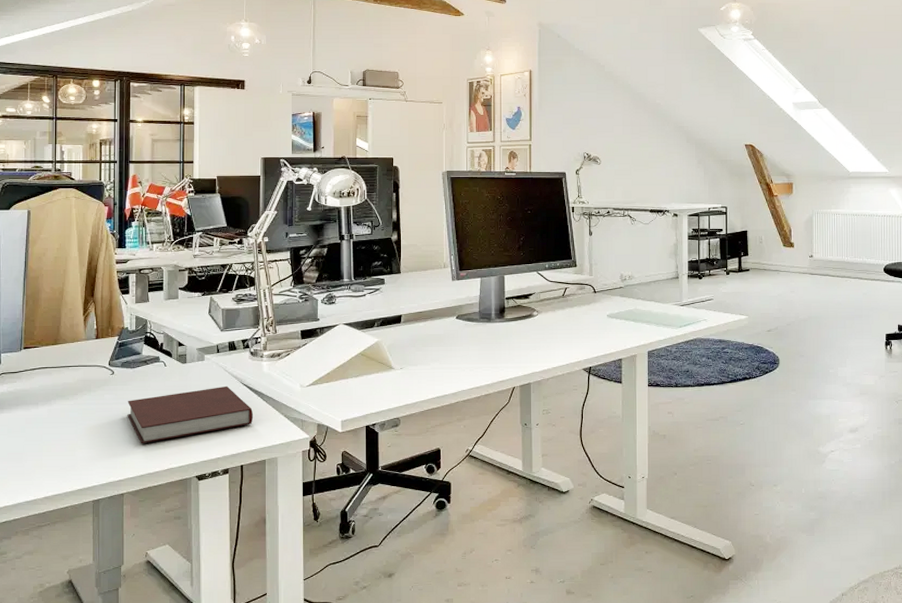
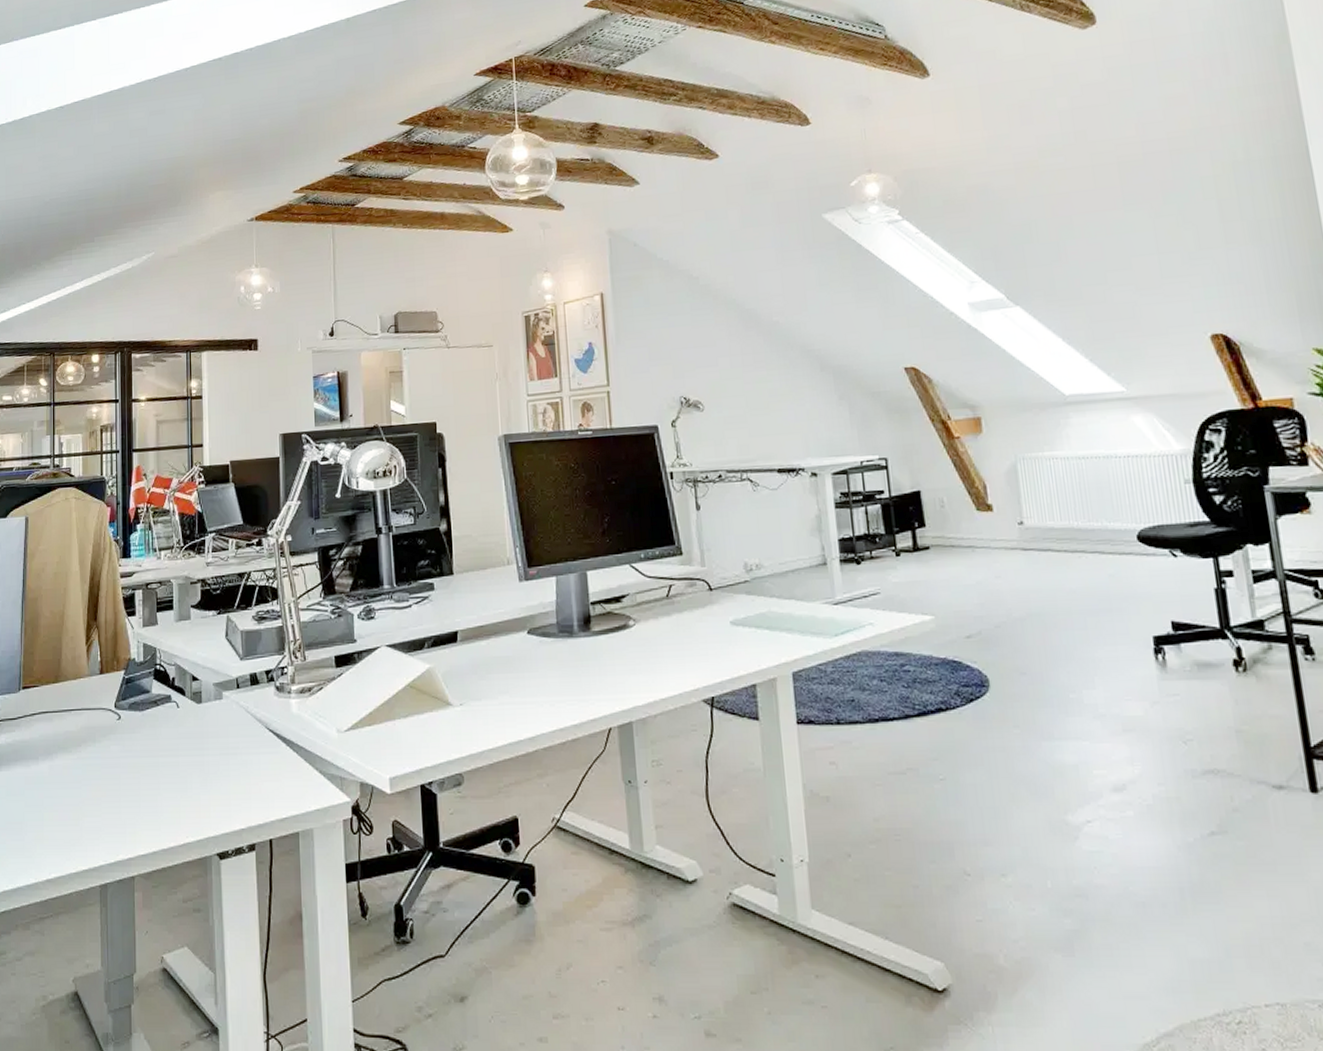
notebook: present [127,385,253,444] -> none [136,732,282,811]

